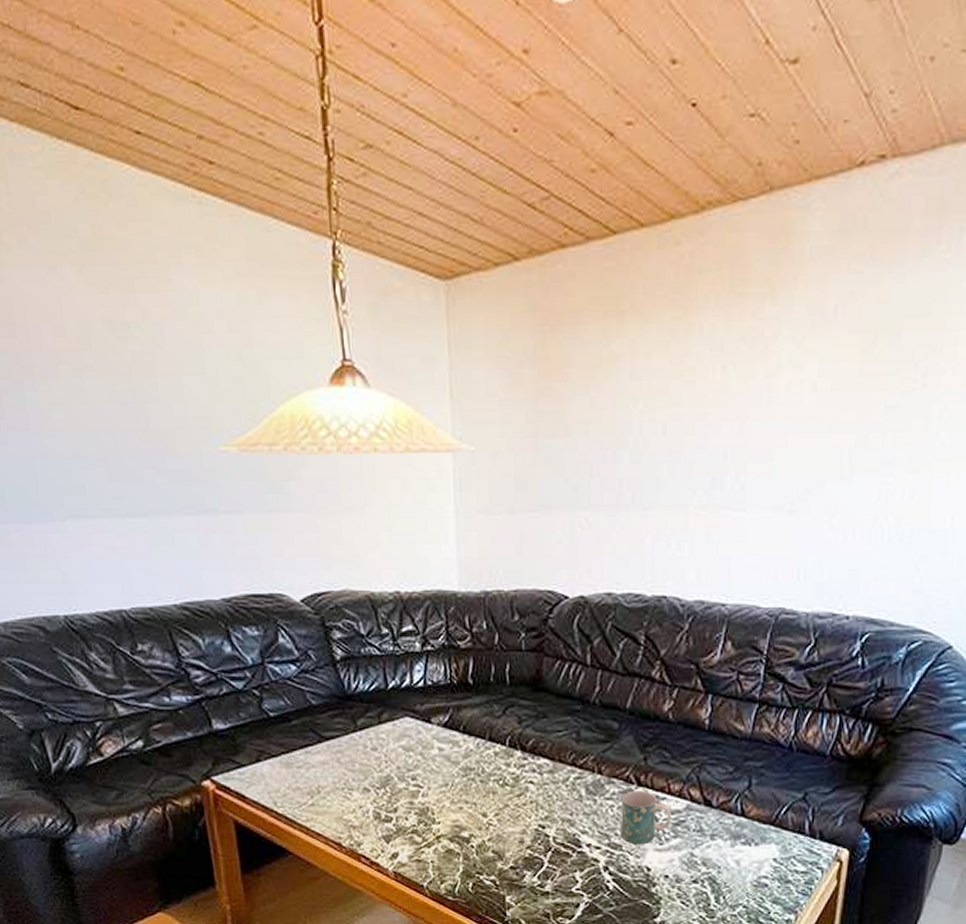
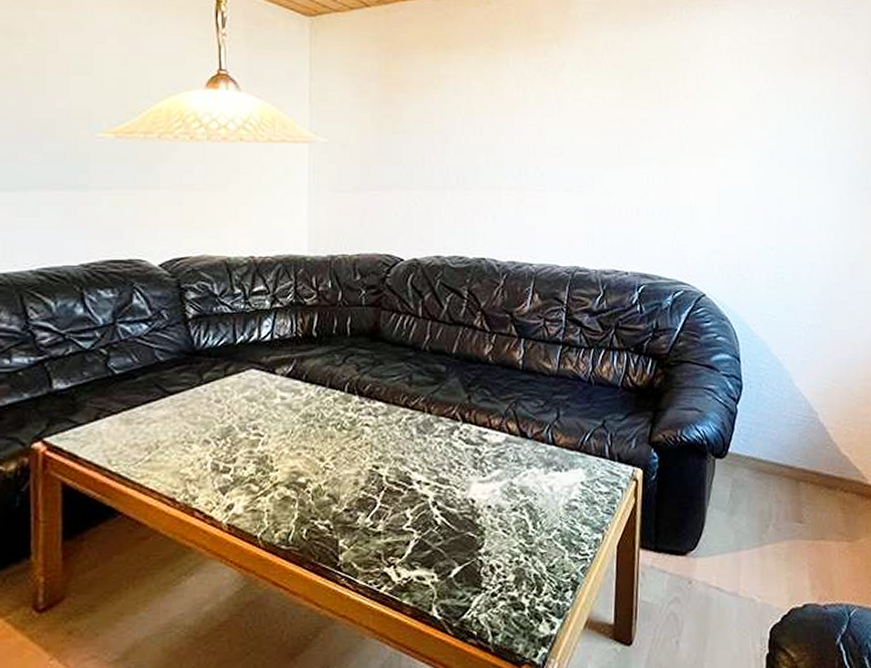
mug: present [621,791,672,845] -> none [448,427,493,478]

